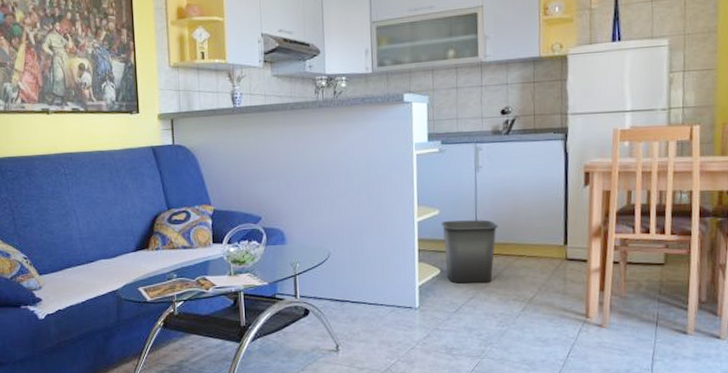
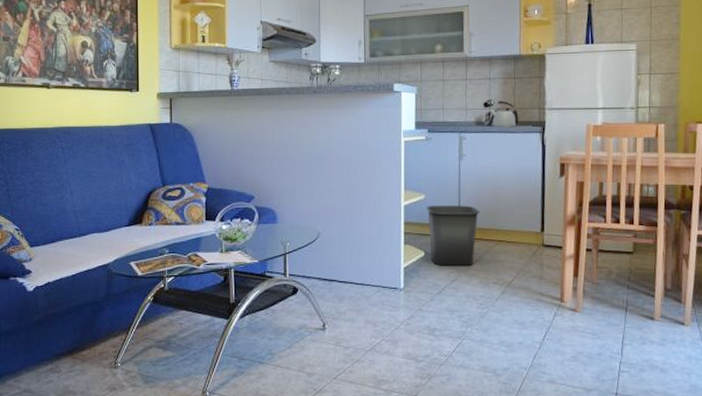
kettle: none [506,107,540,137] -> present [488,101,519,129]

